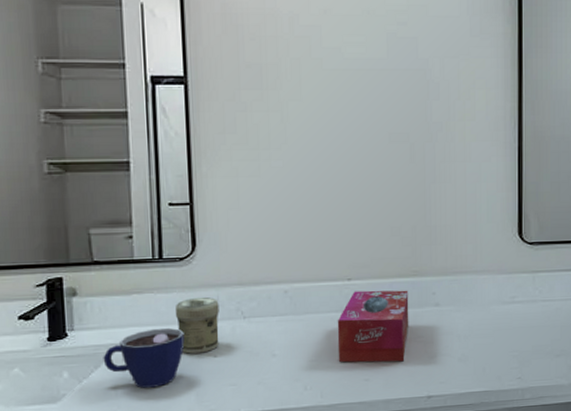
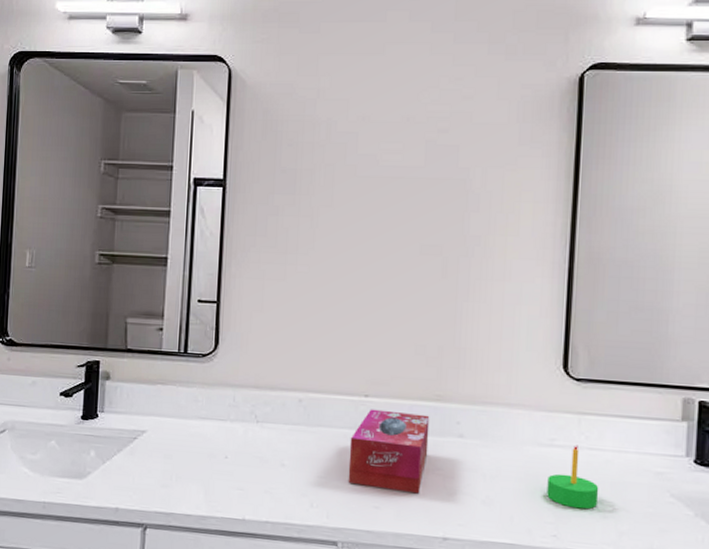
cup: present [103,327,185,388] -> none [125,420,200,479]
jar: present [175,297,219,354] -> none [193,395,235,452]
candle: none [511,299,552,353] -> present [547,445,599,509]

